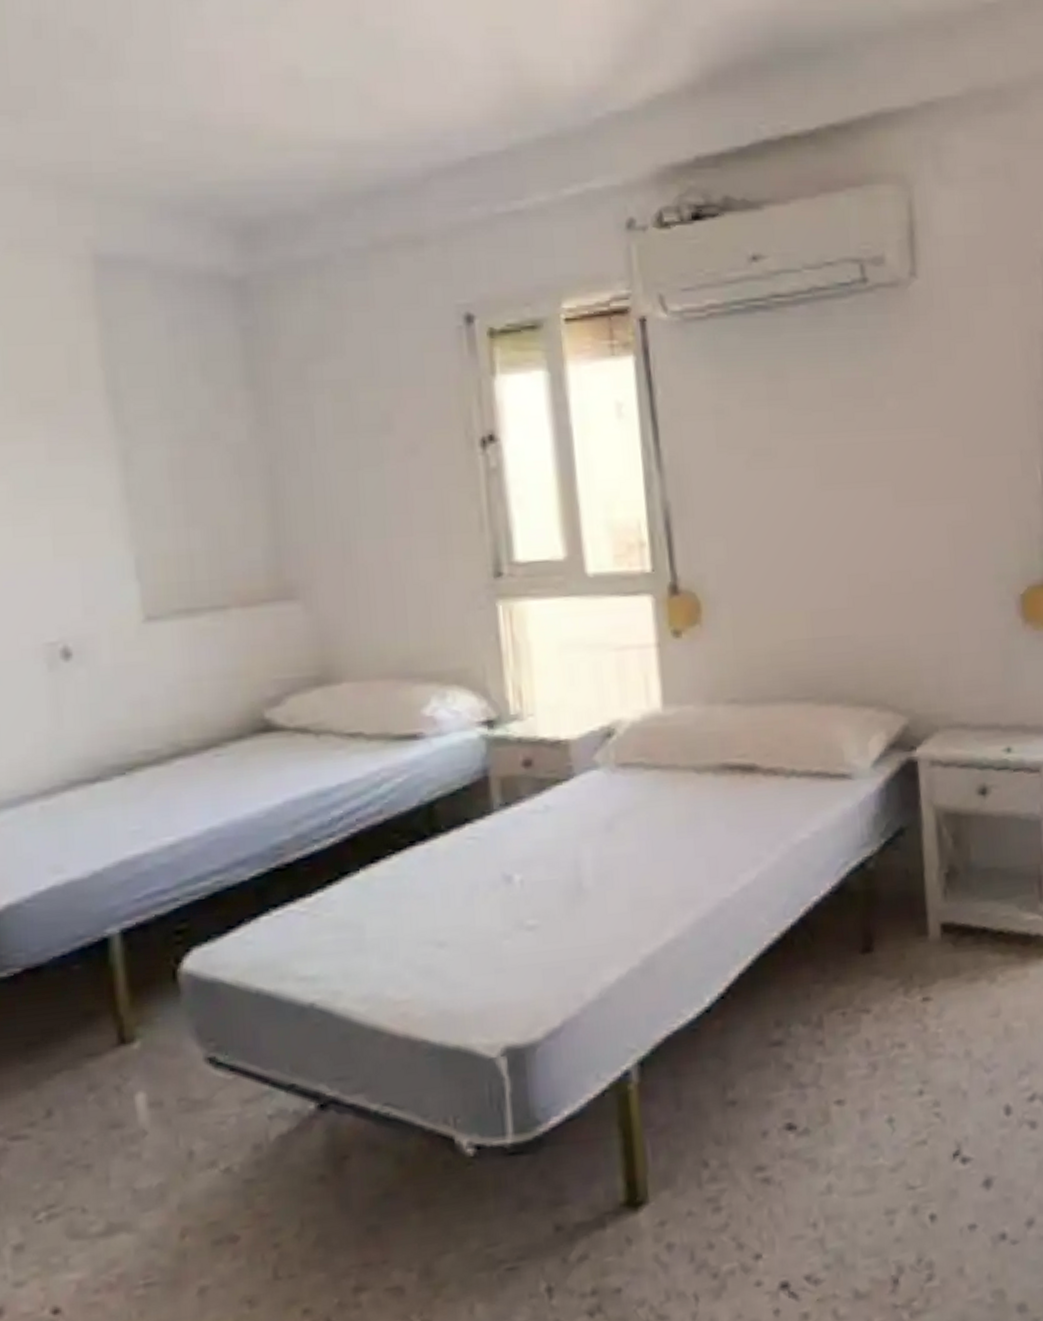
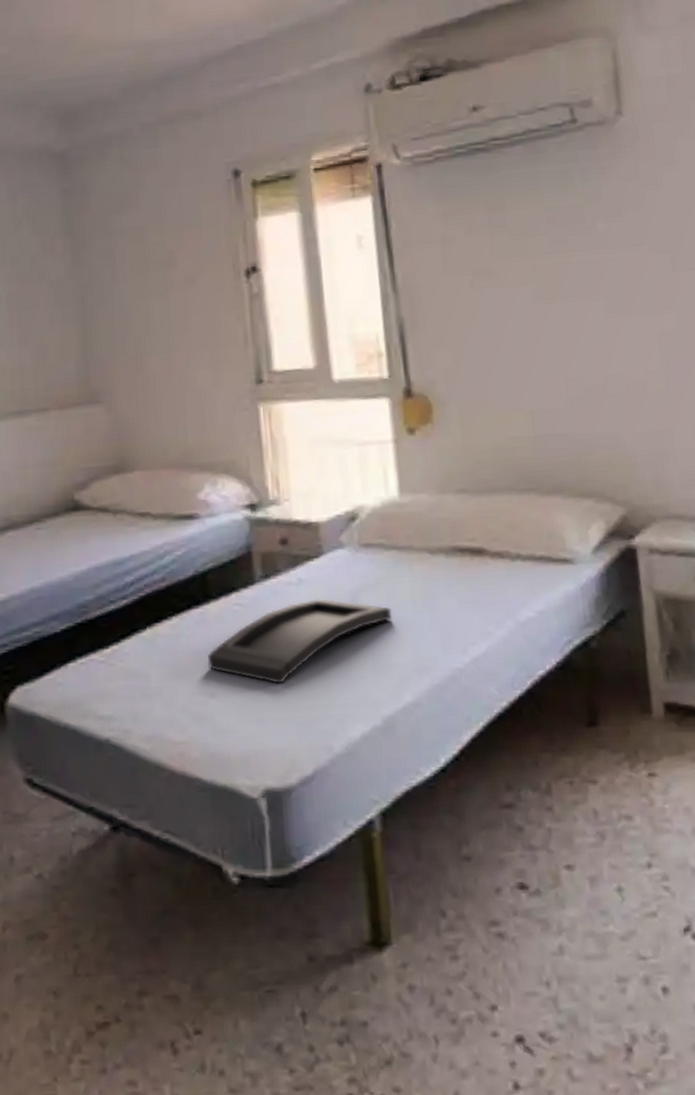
tray: none [435,827,653,928] -> present [207,598,392,685]

